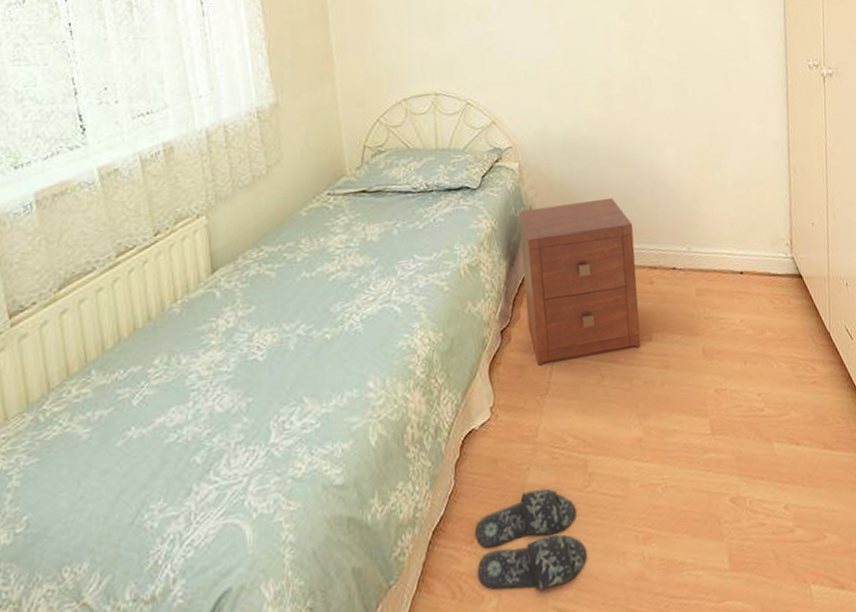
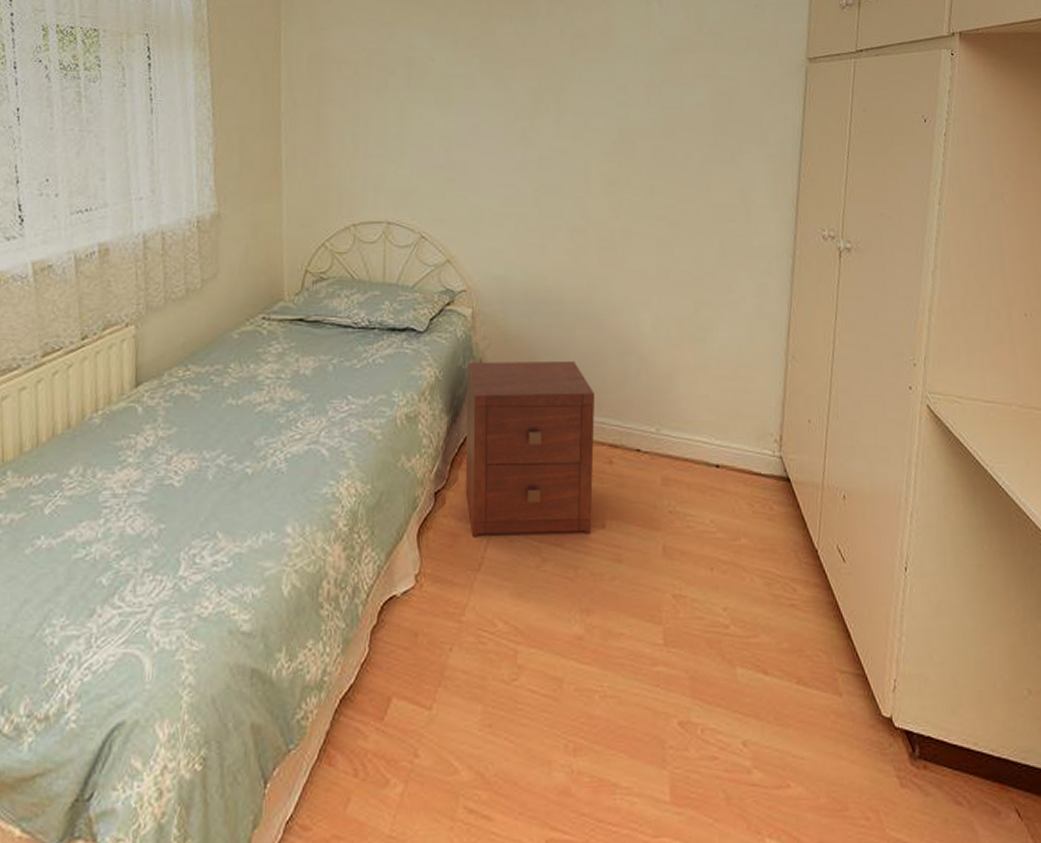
slippers: present [475,488,587,590] -> none [384,674,506,785]

